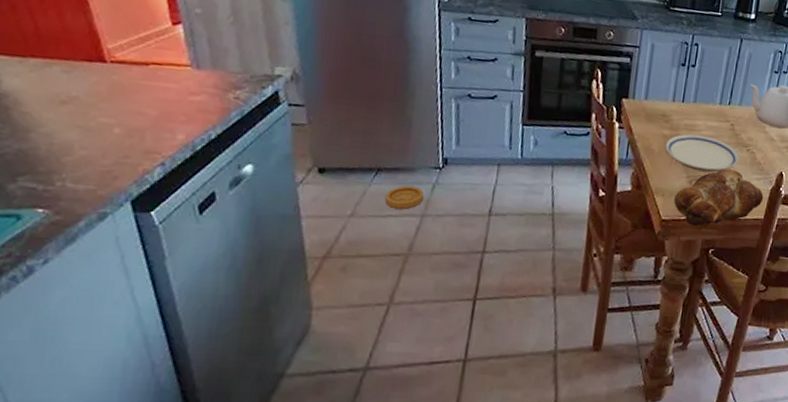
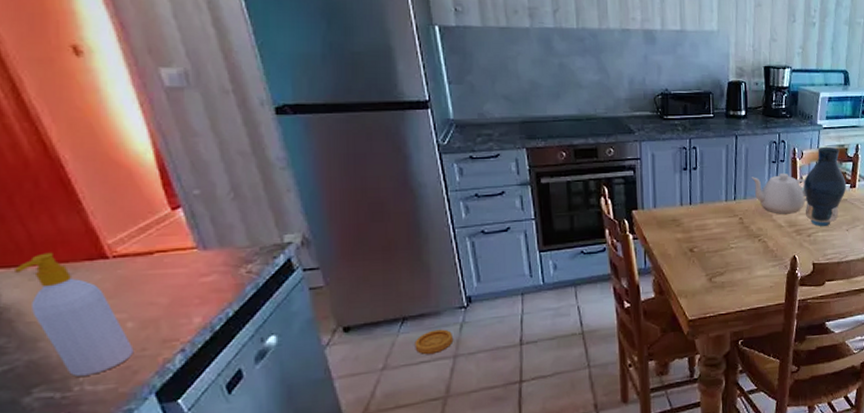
soap bottle: none [18,47,117,173] -> present [15,252,134,377]
plate: present [665,134,740,173] -> none [680,233,753,268]
bread loaf: present [674,169,764,227] -> none [697,261,782,321]

